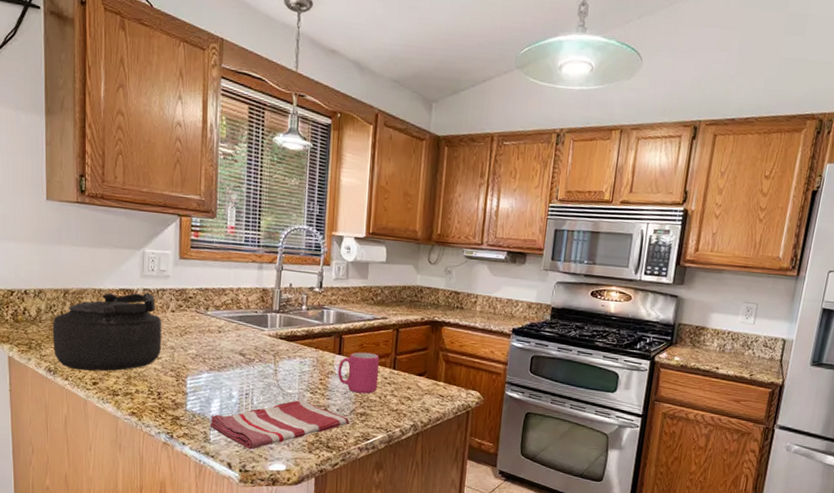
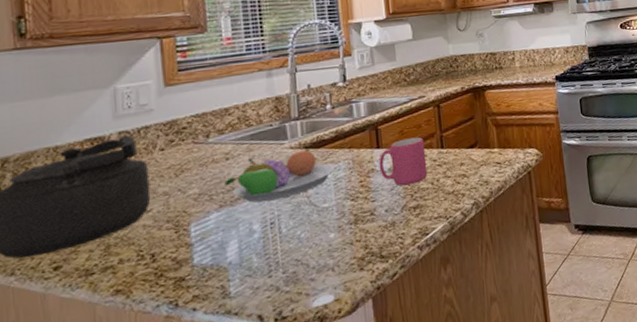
dish towel: present [210,400,349,450] -> none [227,210,403,290]
fruit bowl: none [215,335,302,376] -> present [224,148,335,203]

